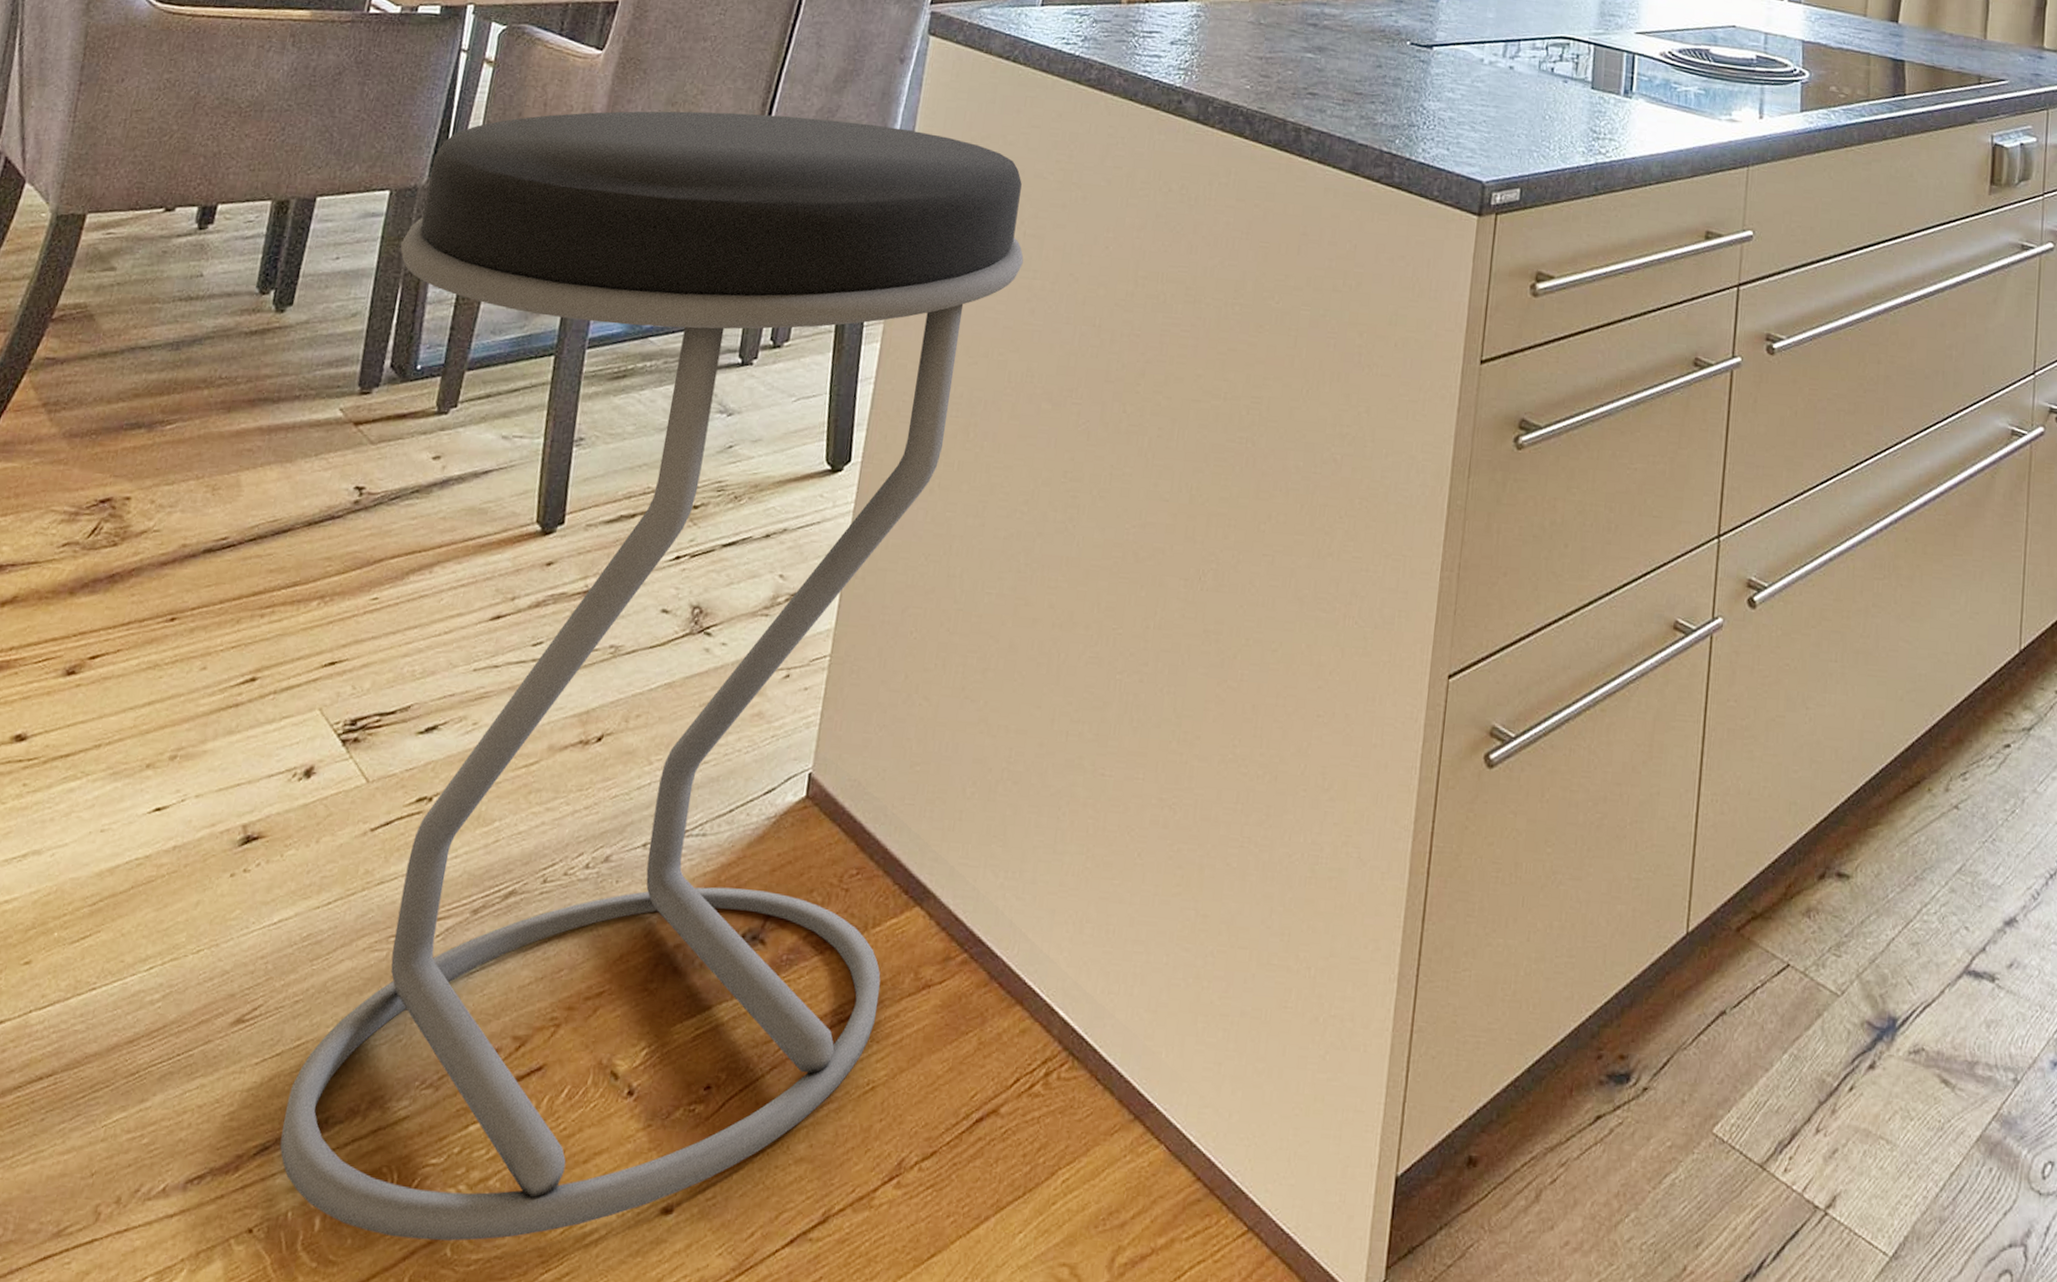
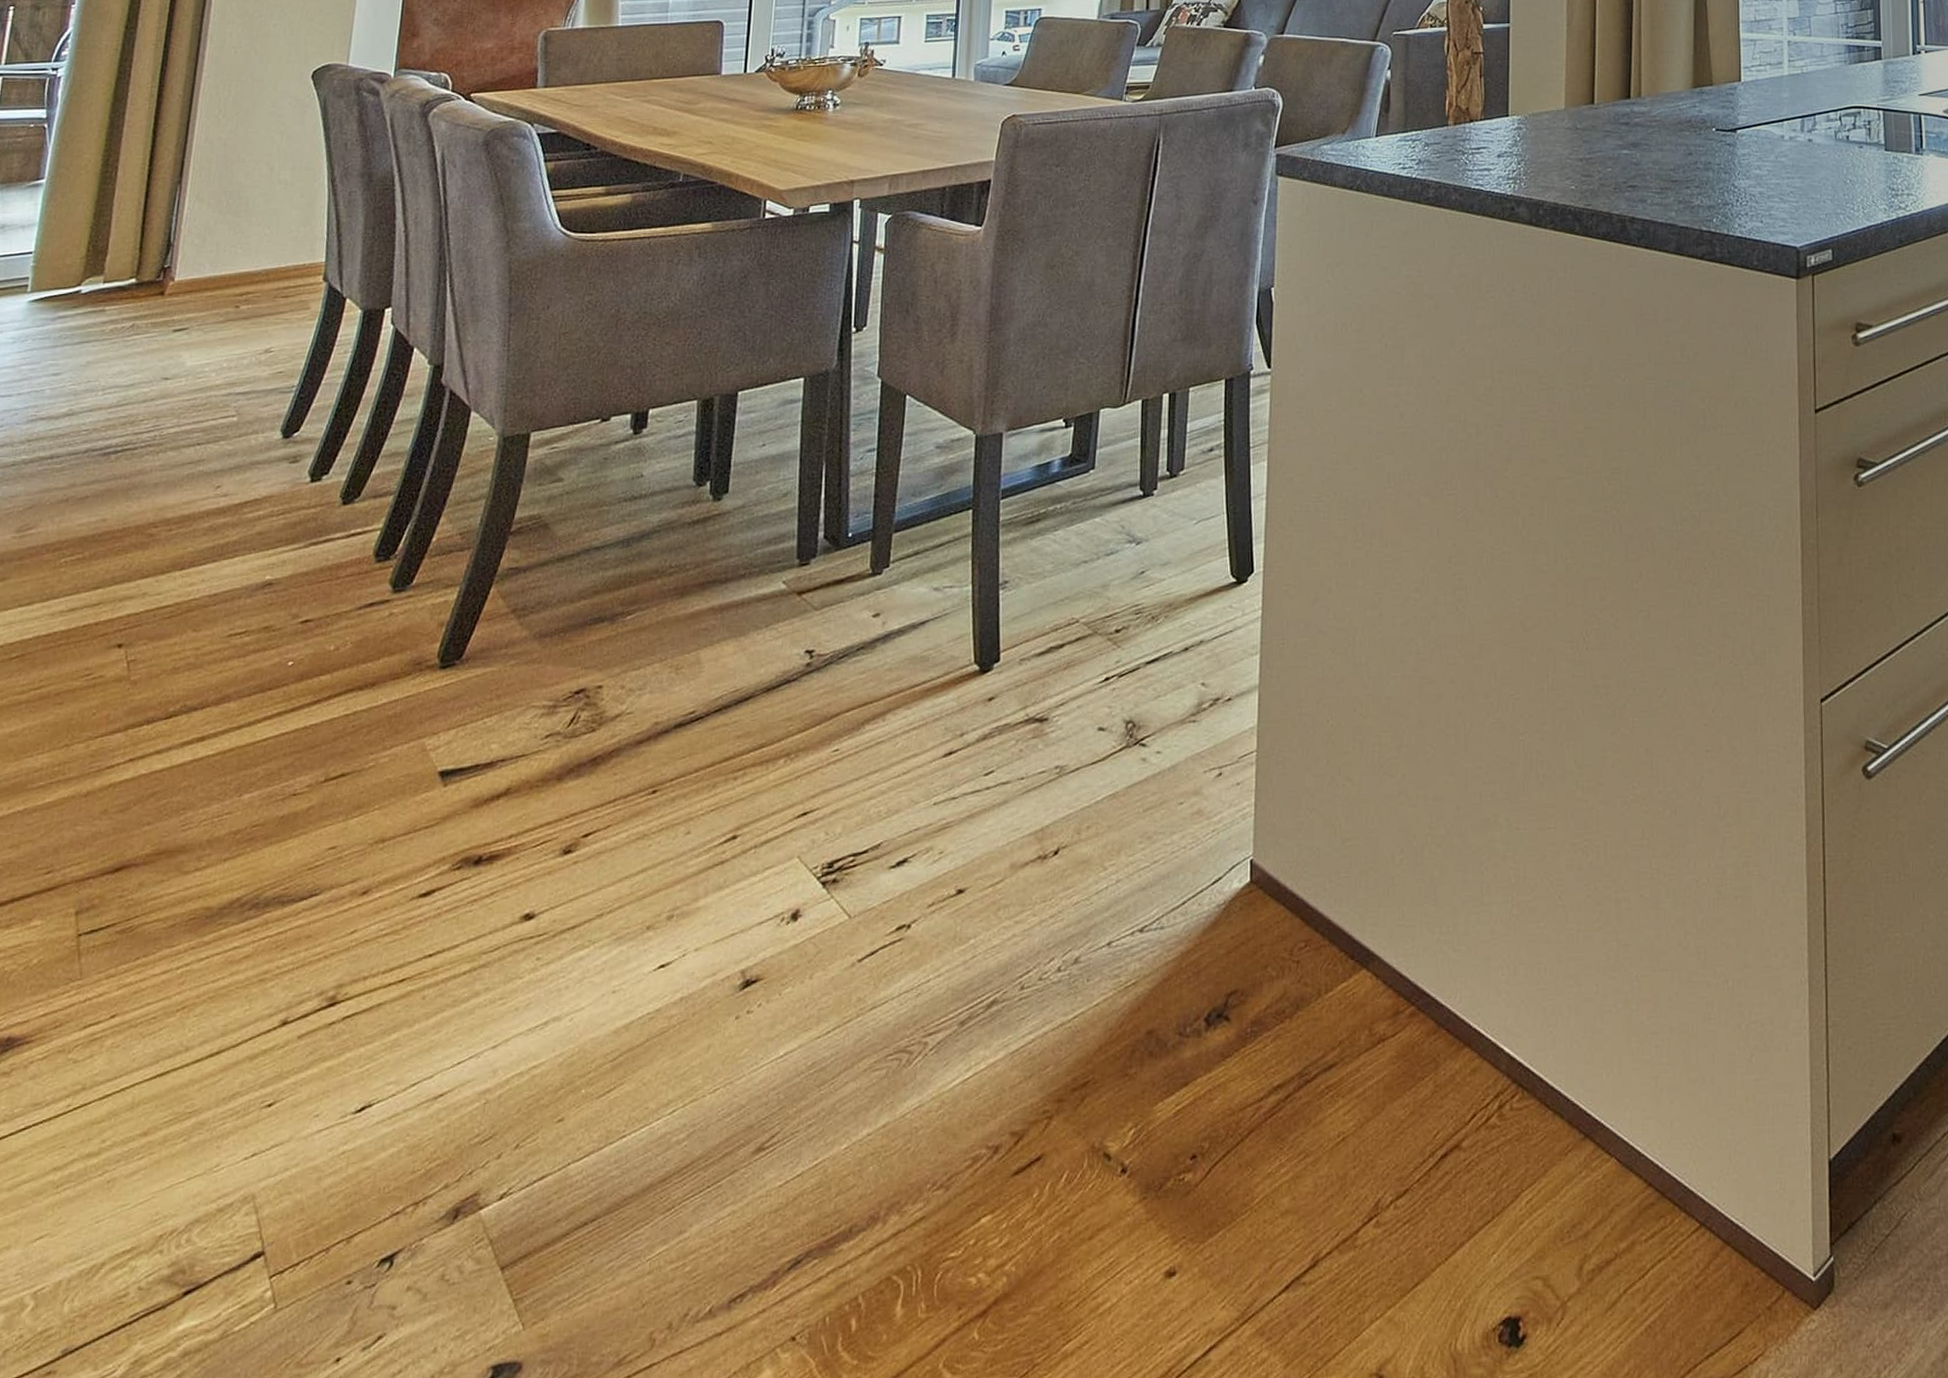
stool: present [279,111,1024,1241] -> none [811,263,1388,1328]

